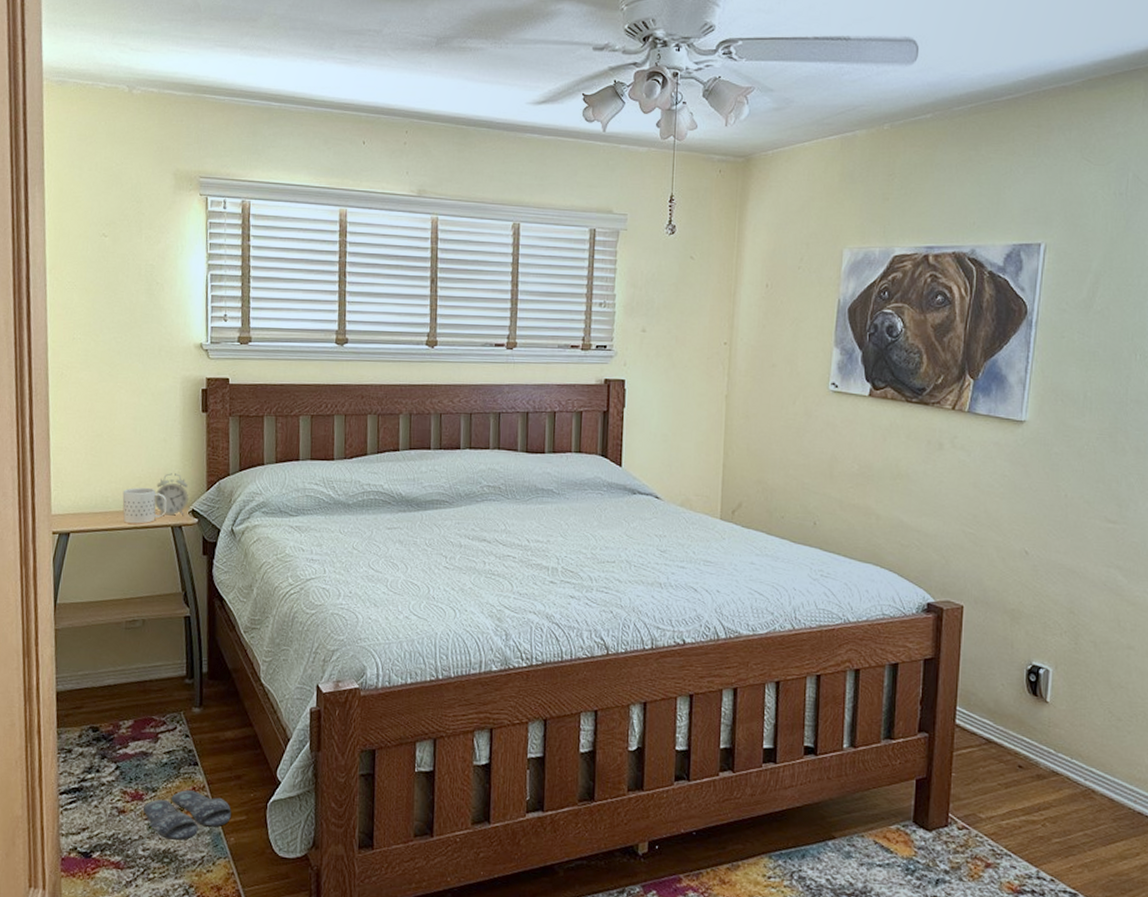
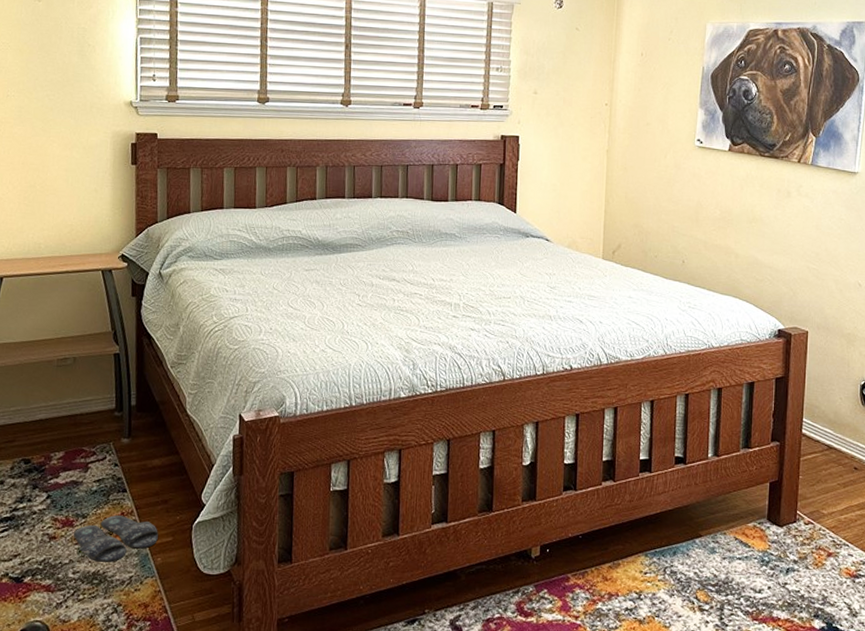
mug: present [122,487,167,524] -> none [54,234,98,269]
alarm clock: present [154,473,188,516] -> none [85,221,118,261]

